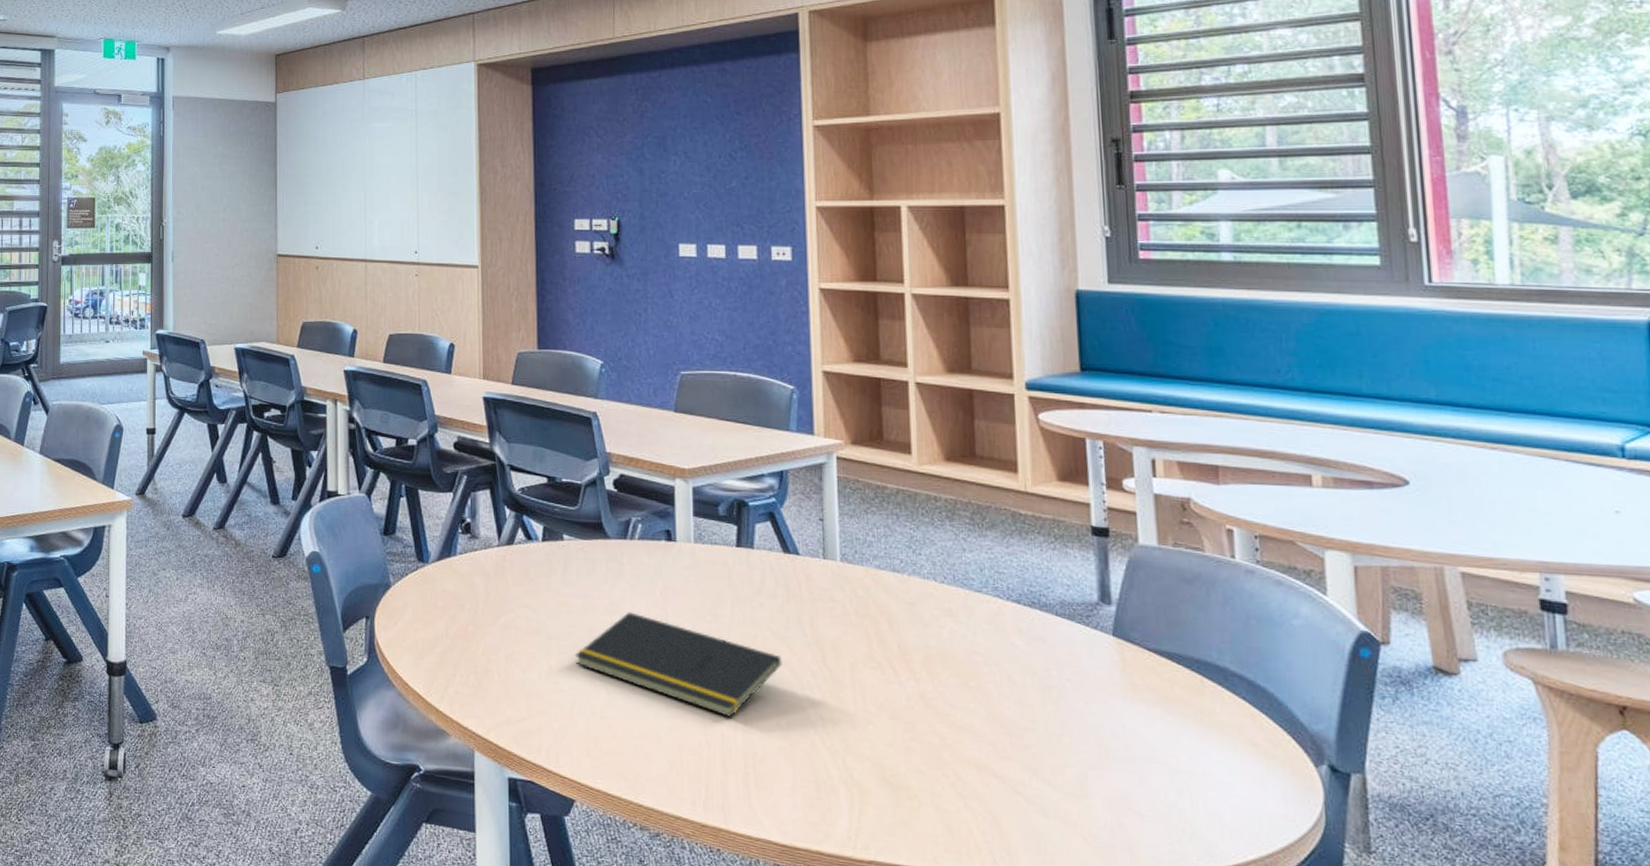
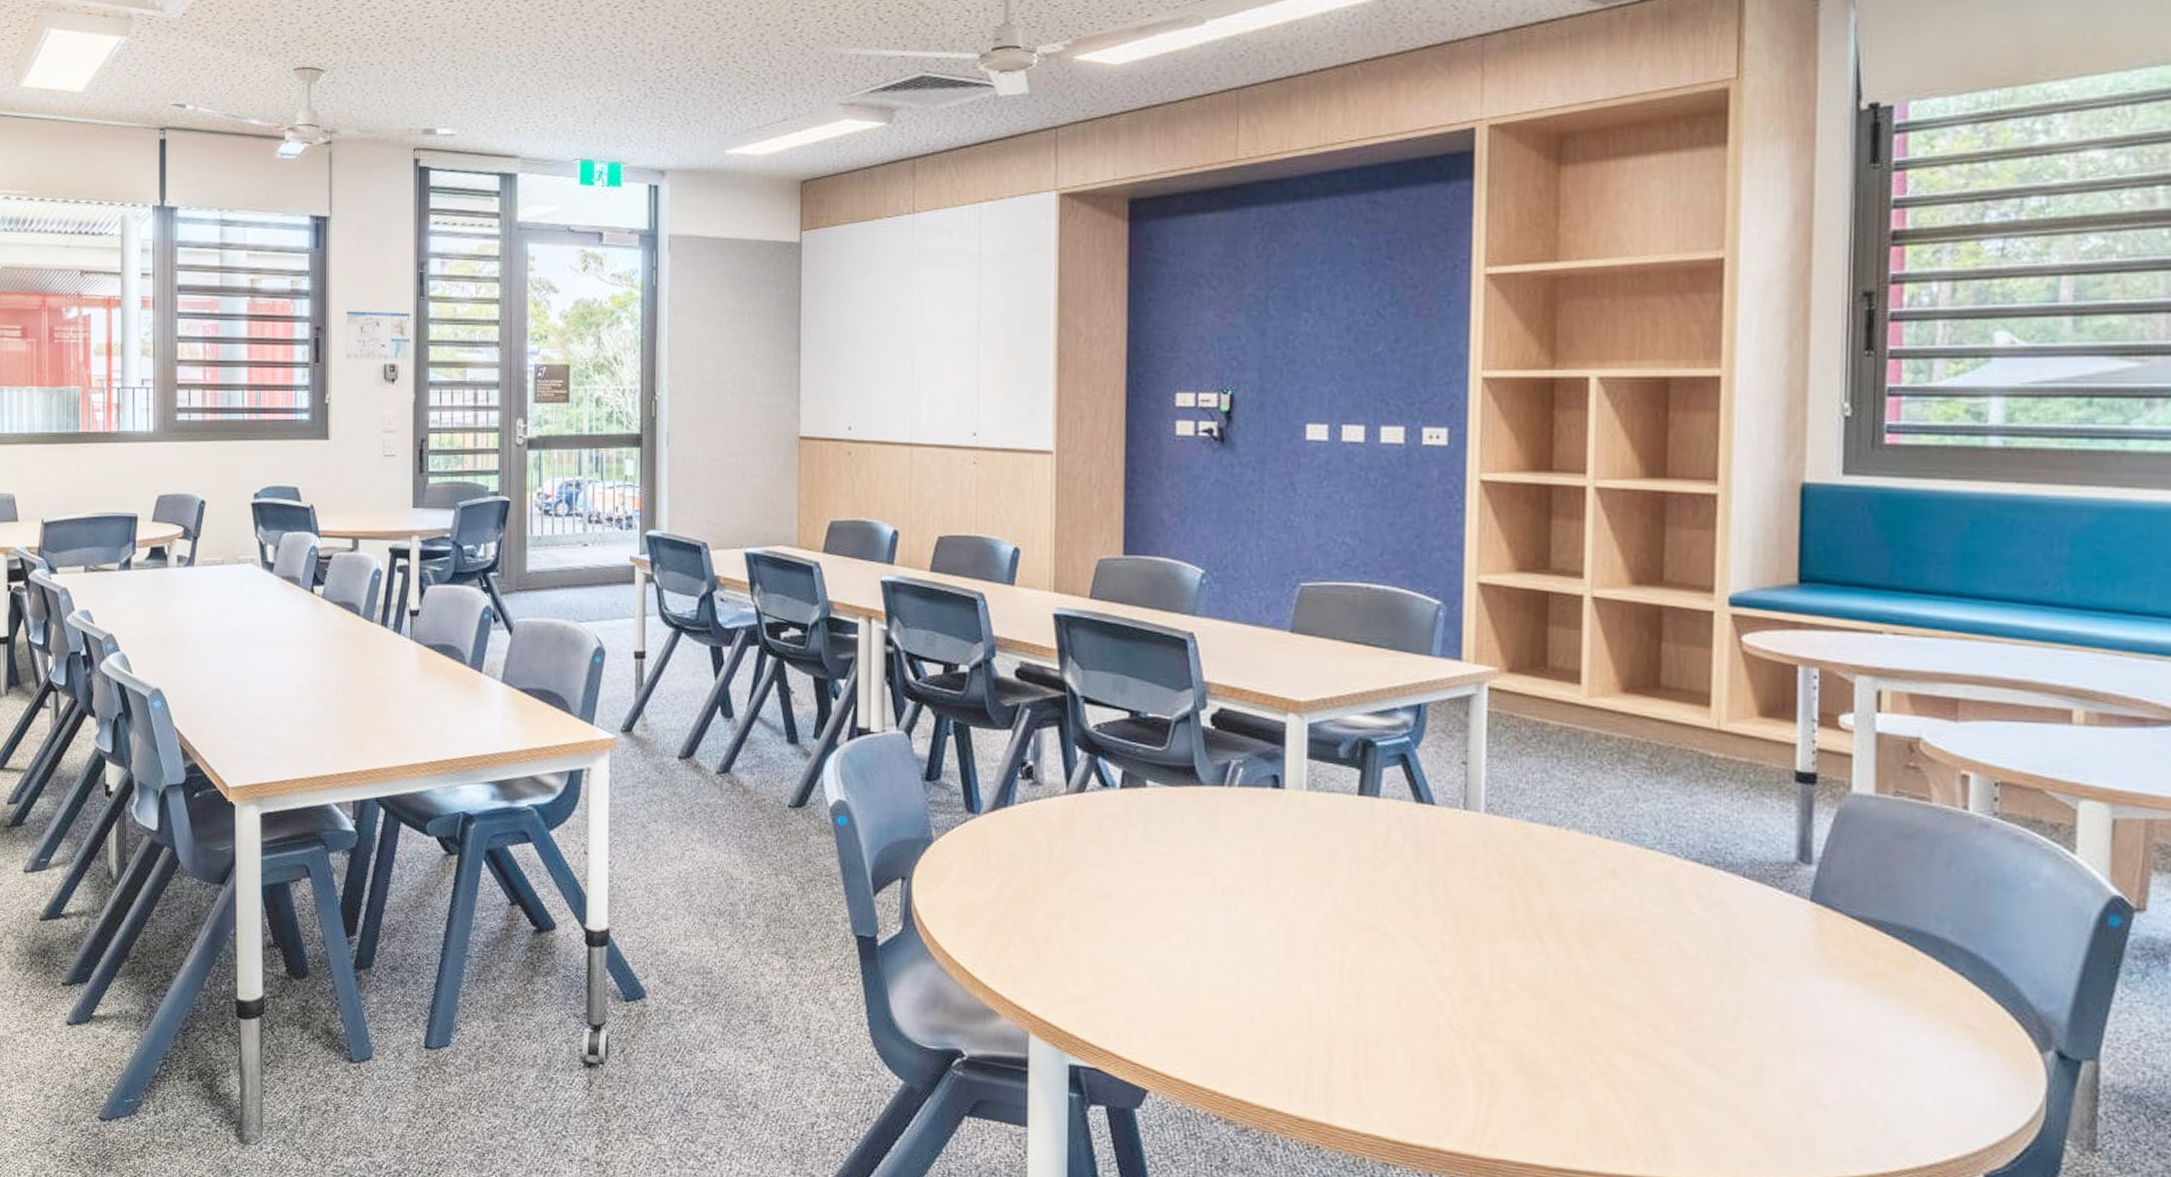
notepad: present [574,611,782,717] -> none [1154,871,1406,995]

